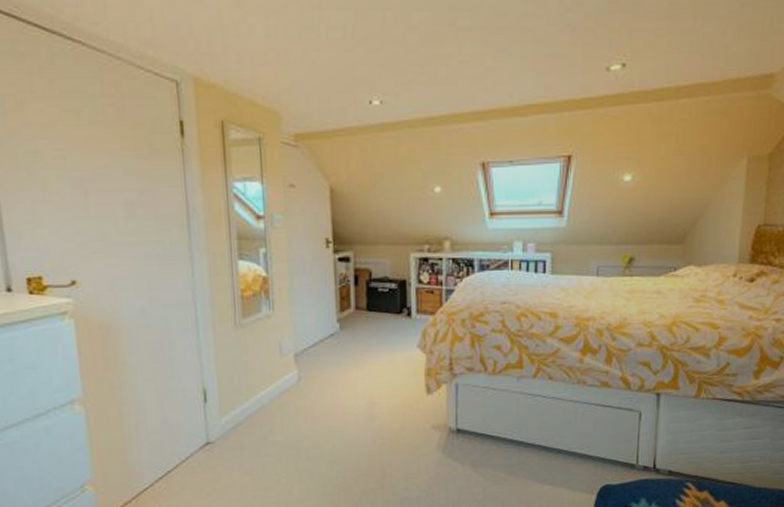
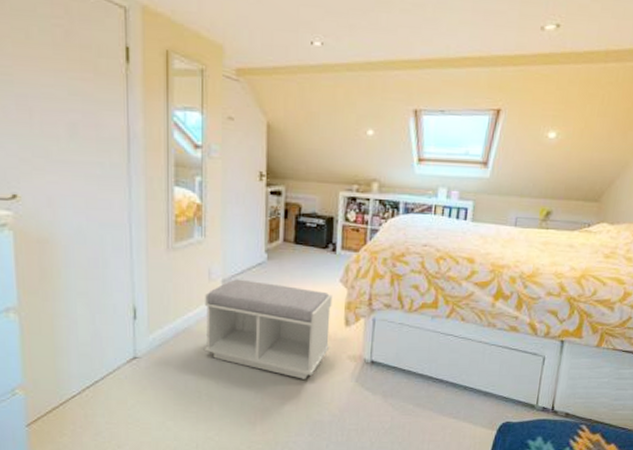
bench: none [277,352,412,454] -> present [205,279,333,379]

